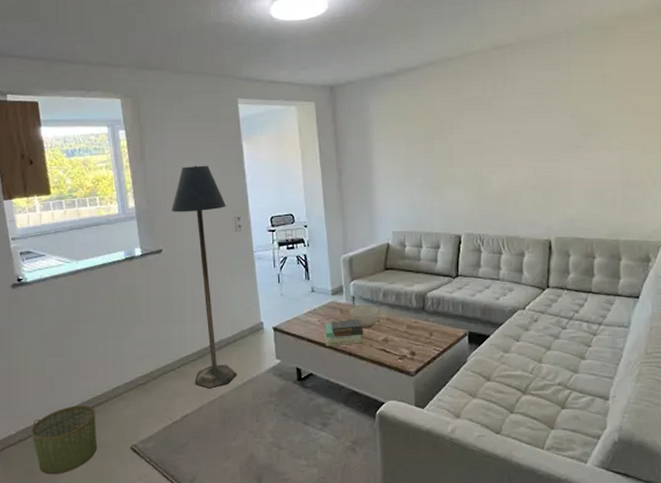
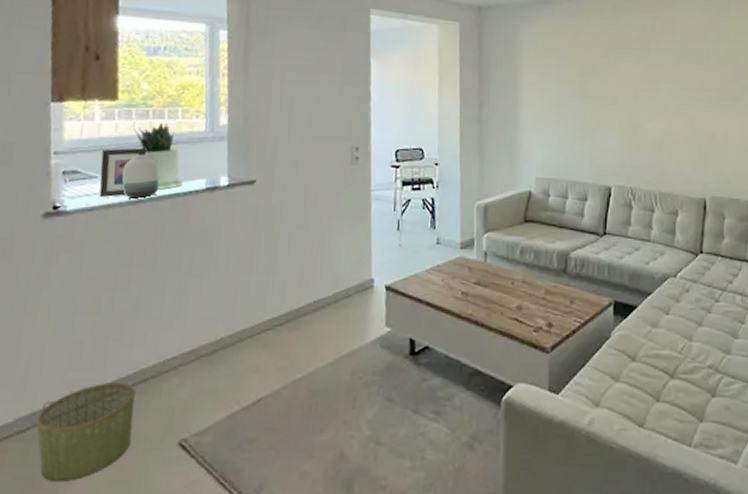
picture frame: none [46,230,77,271] -> present [99,147,146,198]
vase: none [62,235,91,270] -> present [122,154,160,199]
planter: none [65,209,108,262] -> present [133,122,184,190]
floor lamp: present [172,165,237,389] -> none [274,81,343,363]
books: present [323,319,364,346] -> none [445,279,495,313]
bowl: present [348,305,380,329] -> none [478,262,516,293]

